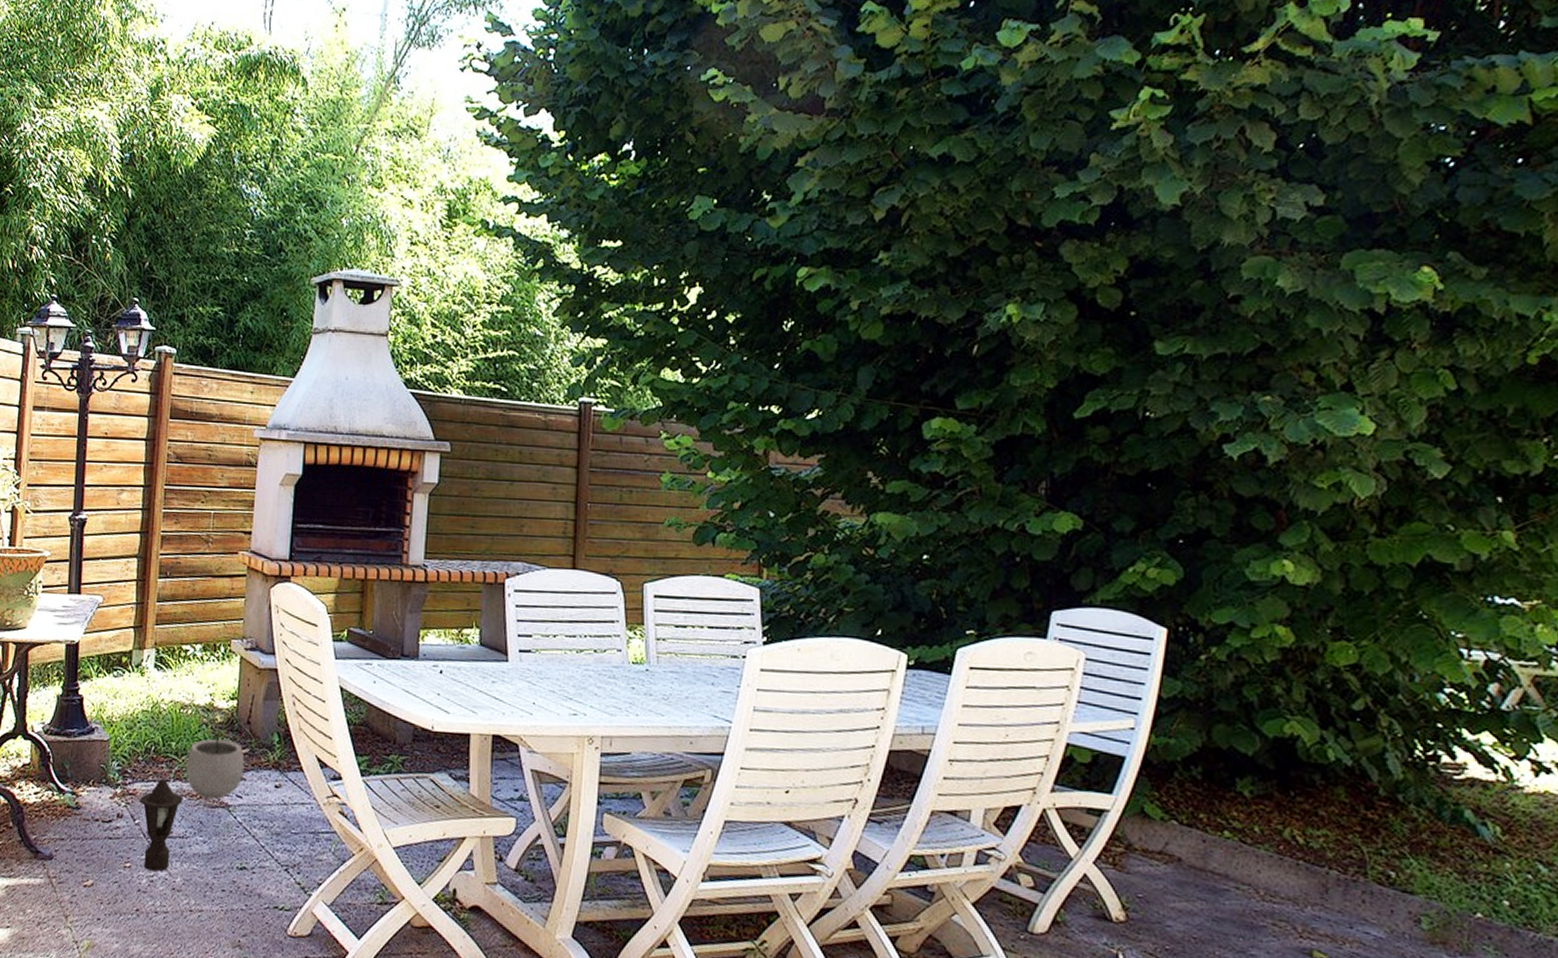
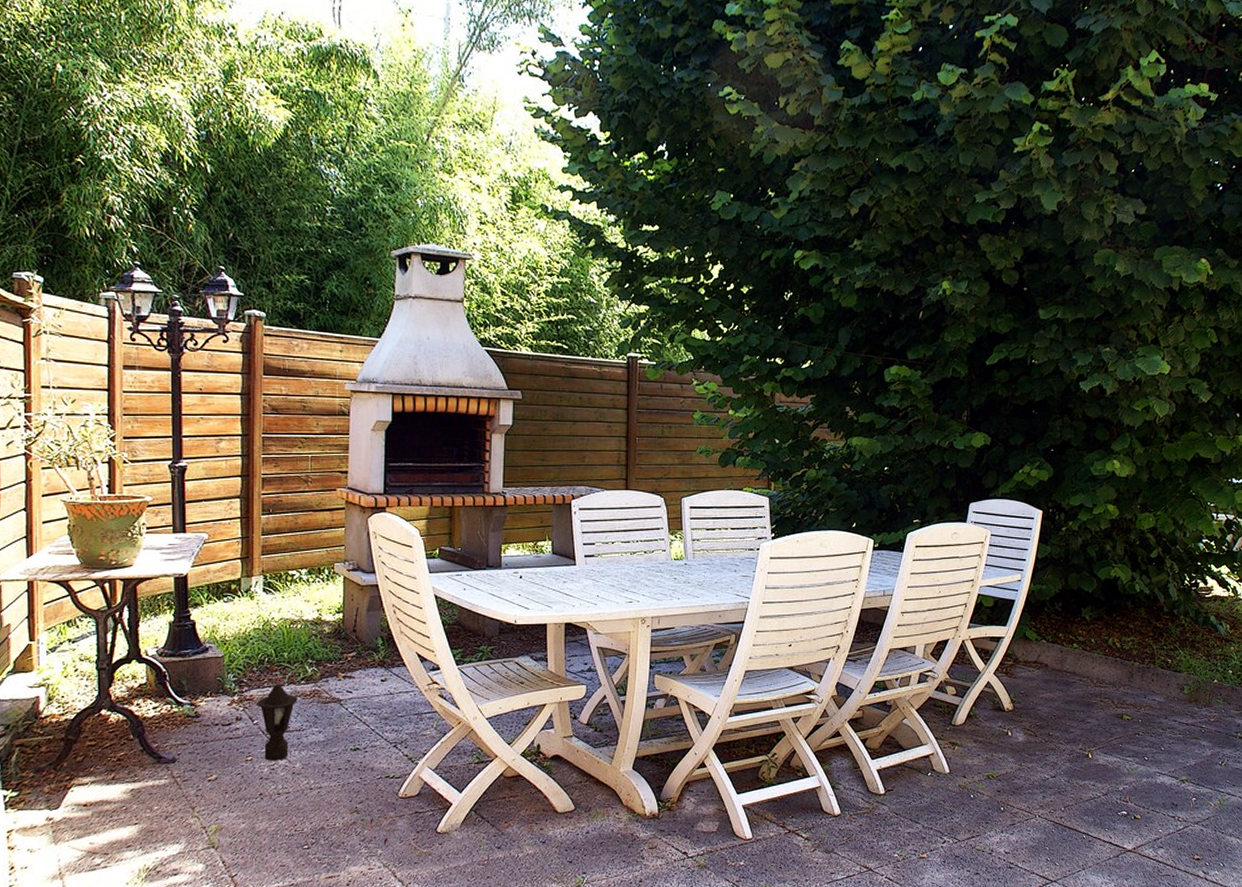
plant pot: present [185,726,245,800] -> none [298,636,353,697]

